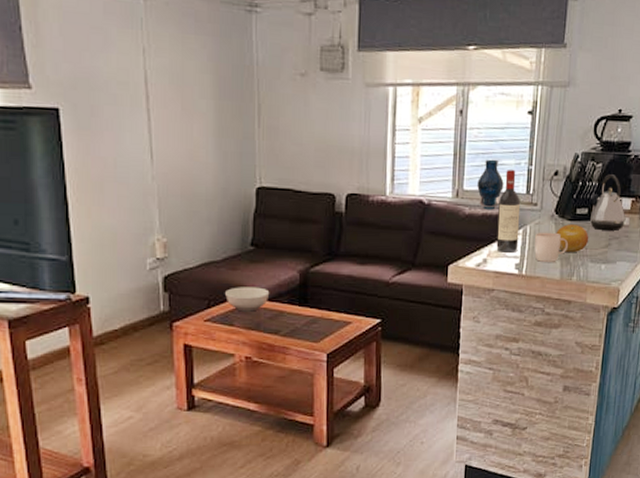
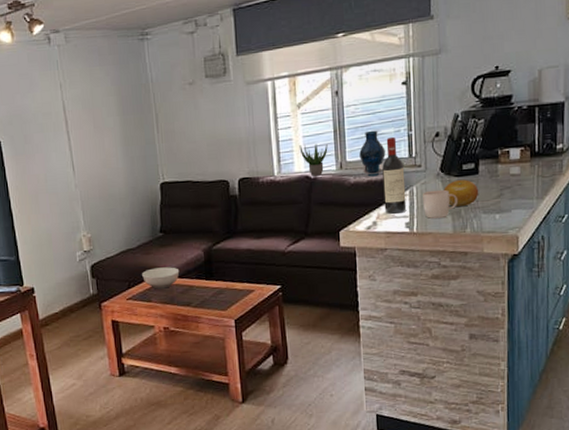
potted plant: none [416,165,446,202] -> present [299,144,328,176]
kettle: present [589,174,626,231] -> none [477,128,516,182]

